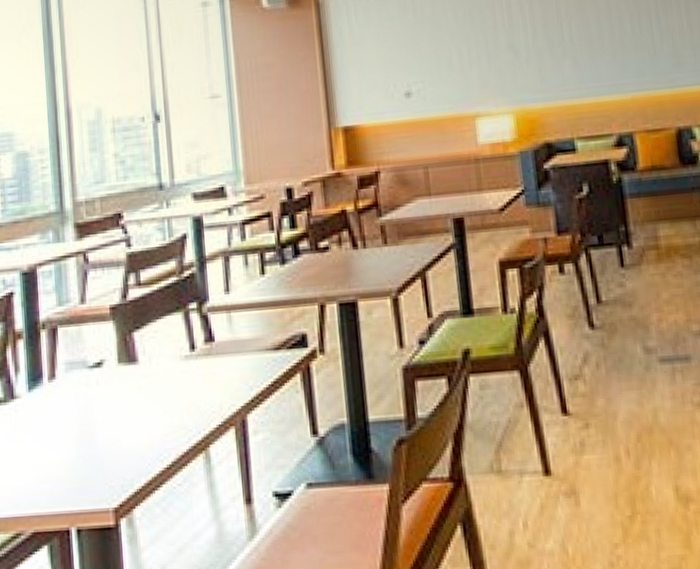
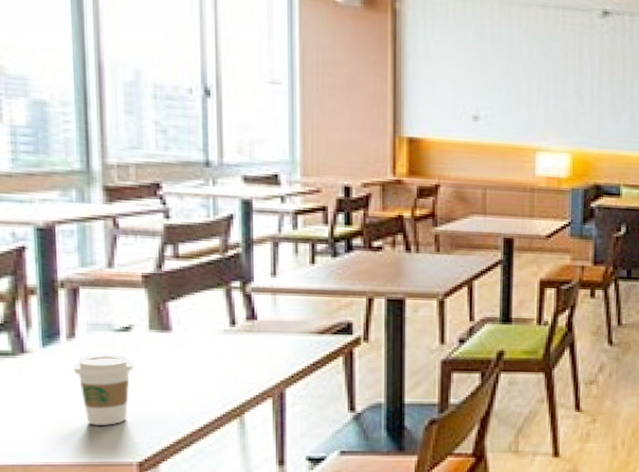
coffee cup: none [54,392,107,470] -> present [73,353,135,425]

